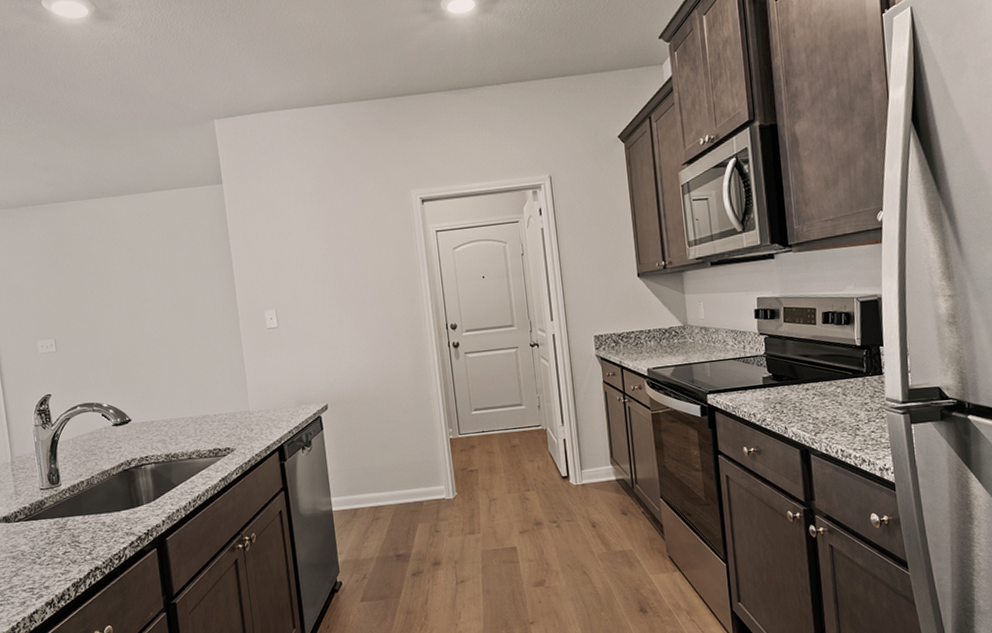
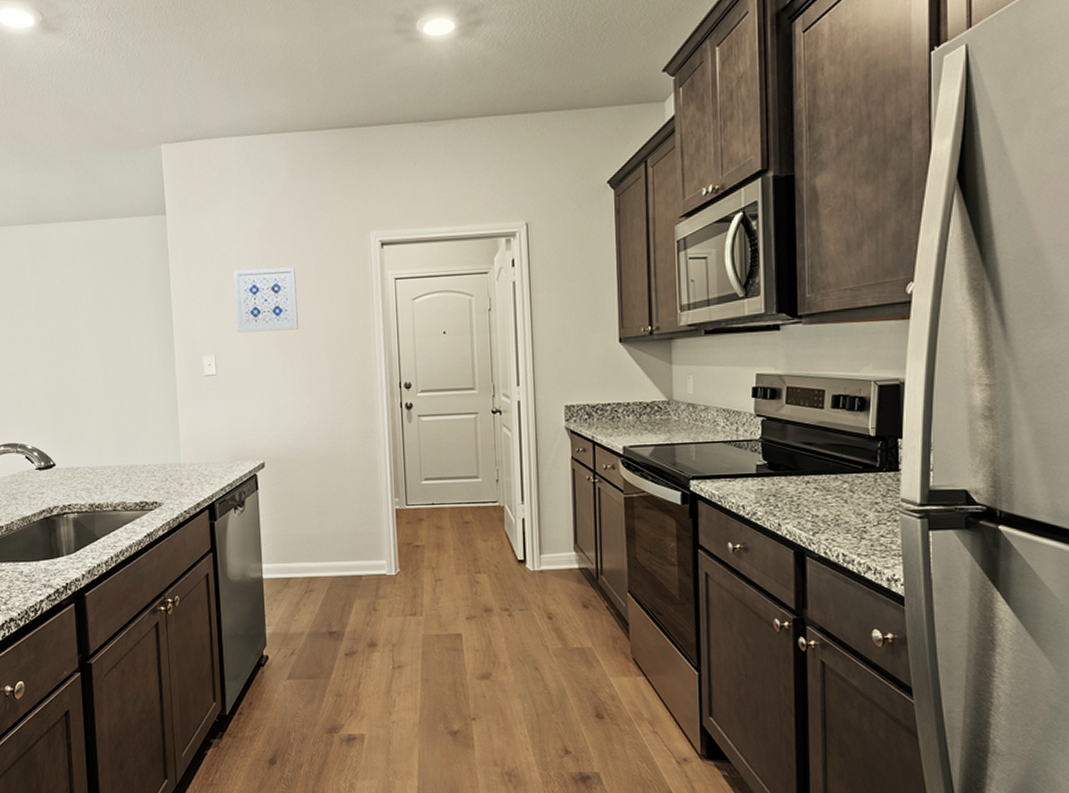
wall art: none [289,225,351,288] -> present [234,267,298,333]

